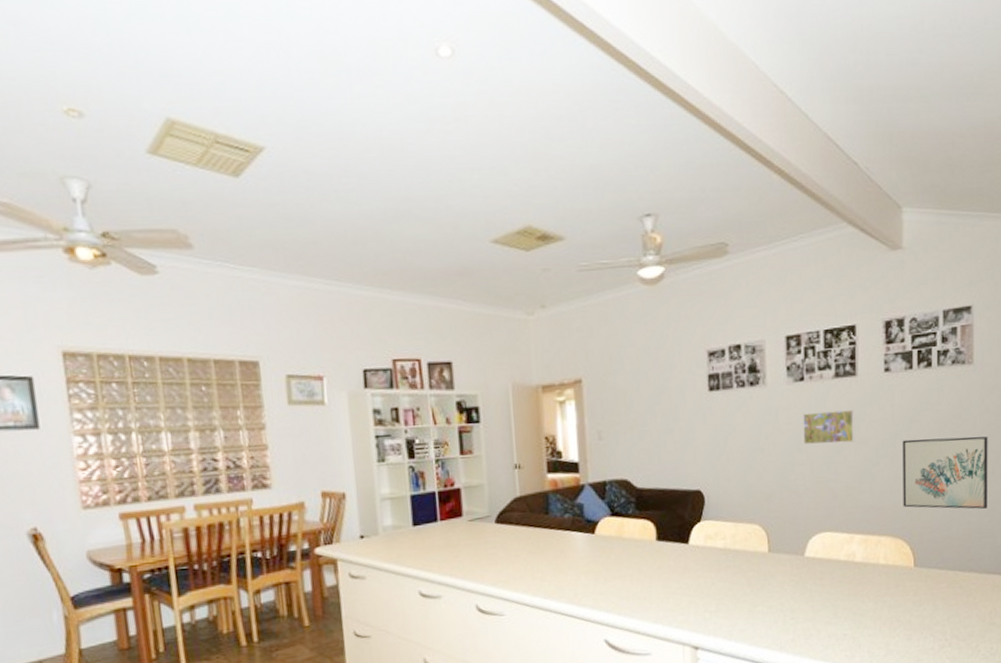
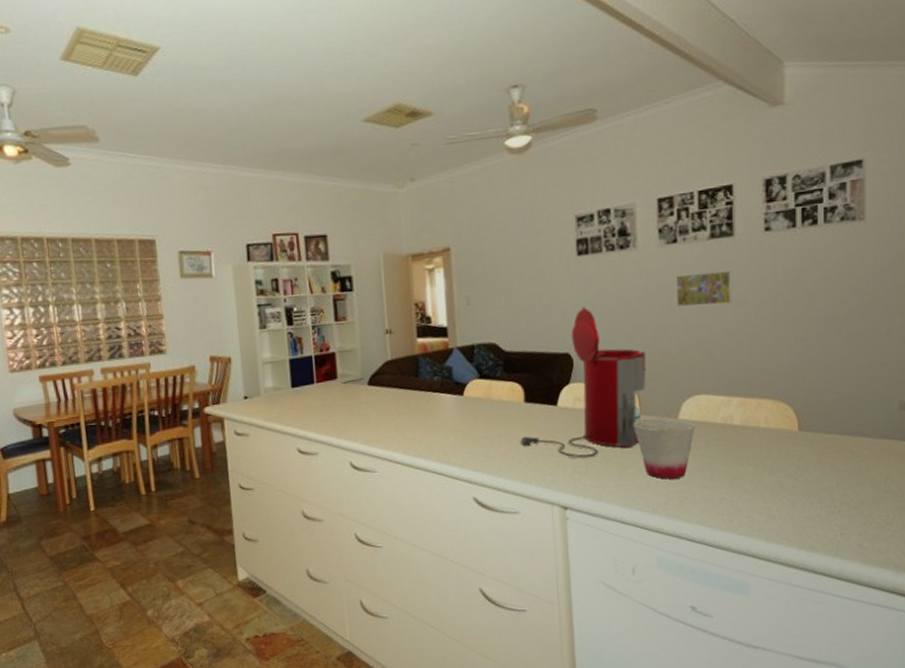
coffee maker: none [652,443,775,597] -> present [520,307,646,458]
cup: none [763,556,821,617] -> present [634,418,696,479]
wall art: present [902,436,988,510] -> none [785,295,882,372]

